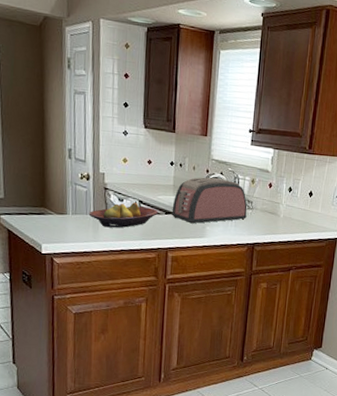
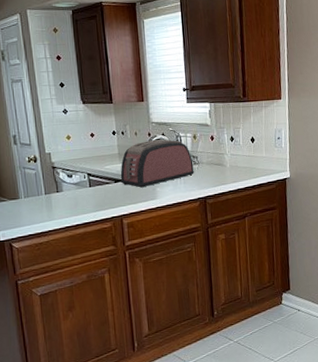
fruit bowl: present [88,202,159,228] -> none [40,176,108,205]

